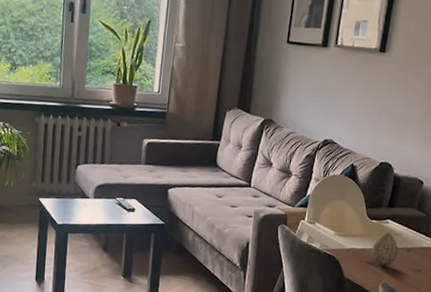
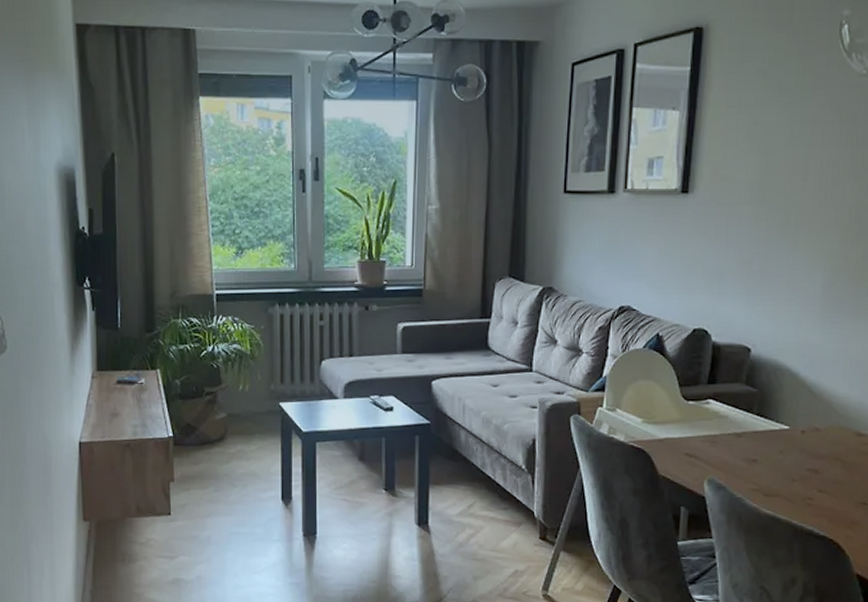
decorative egg: present [372,232,398,266] -> none [691,416,725,457]

